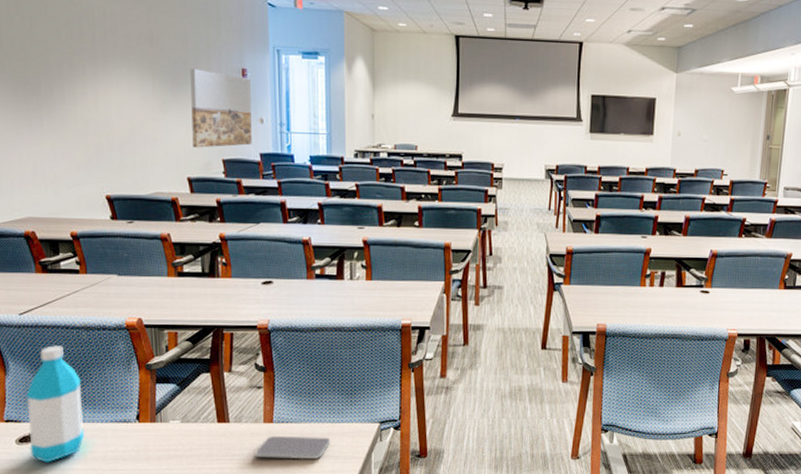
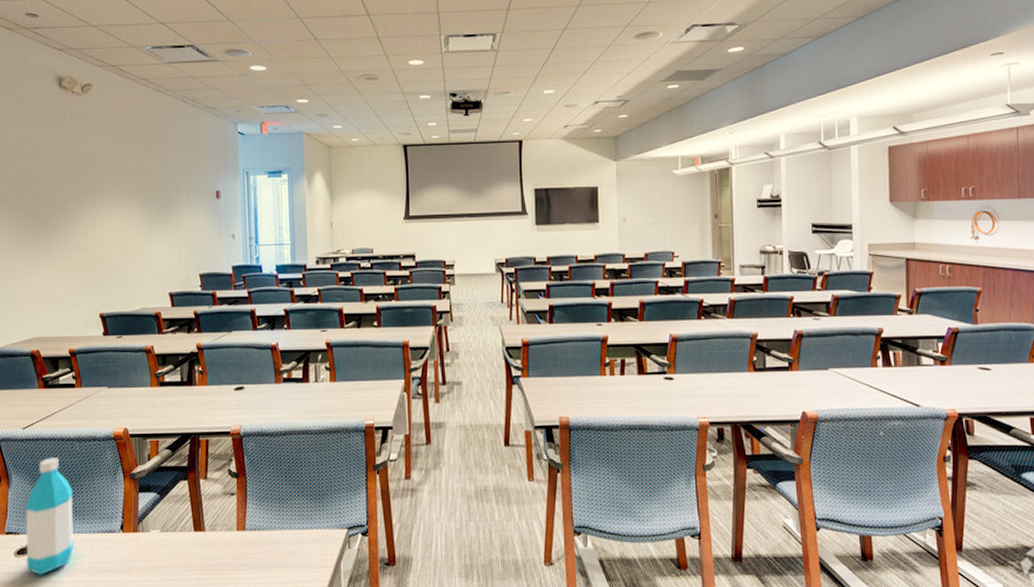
wall art: present [190,68,252,148] -> none [172,194,225,265]
smartphone: present [255,435,331,460] -> none [229,543,301,569]

